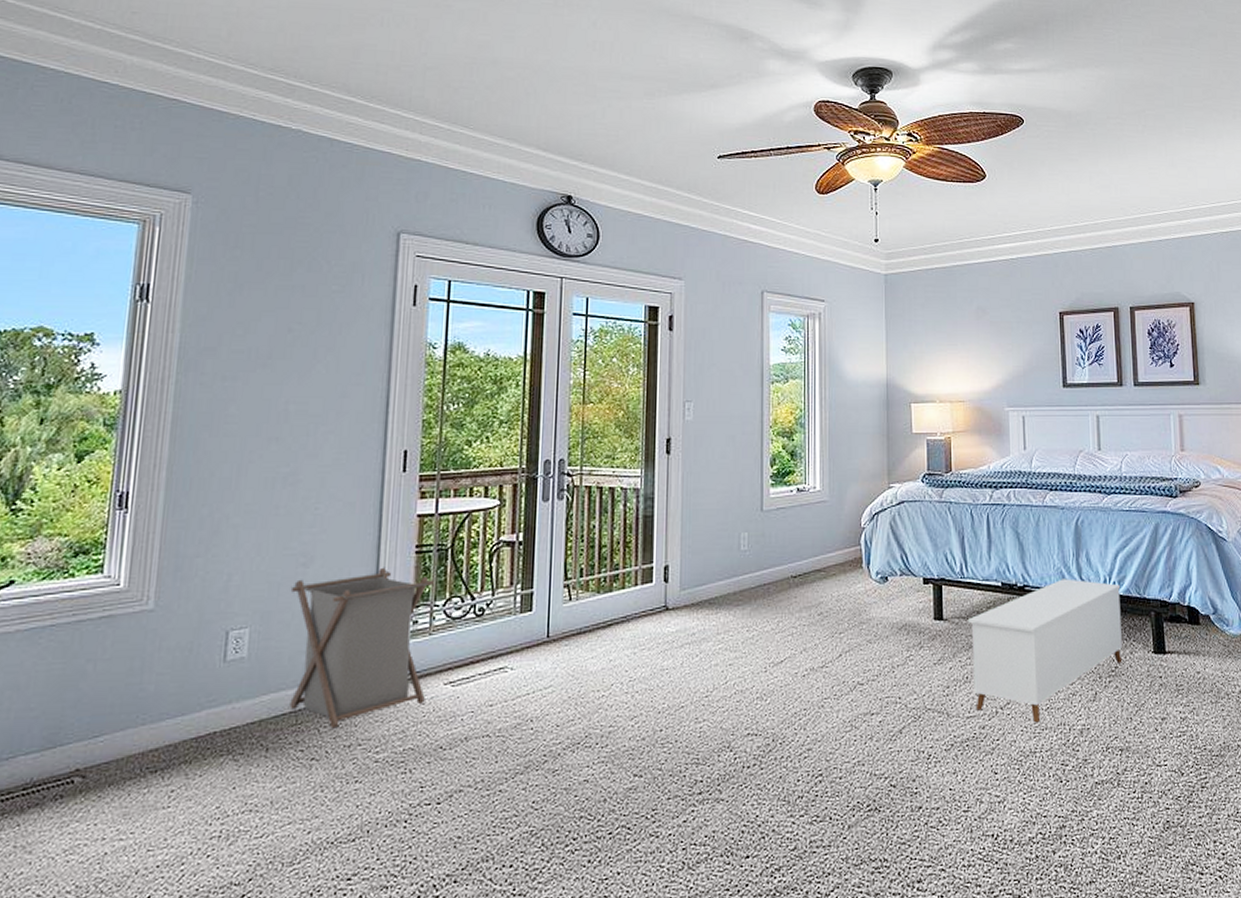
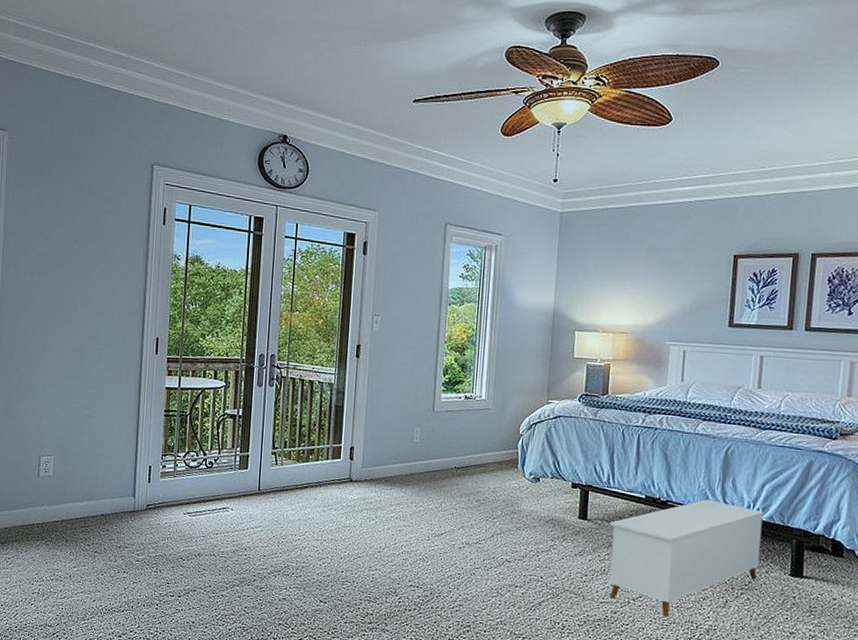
laundry basket: present [289,567,434,729] -> none [80,423,177,534]

